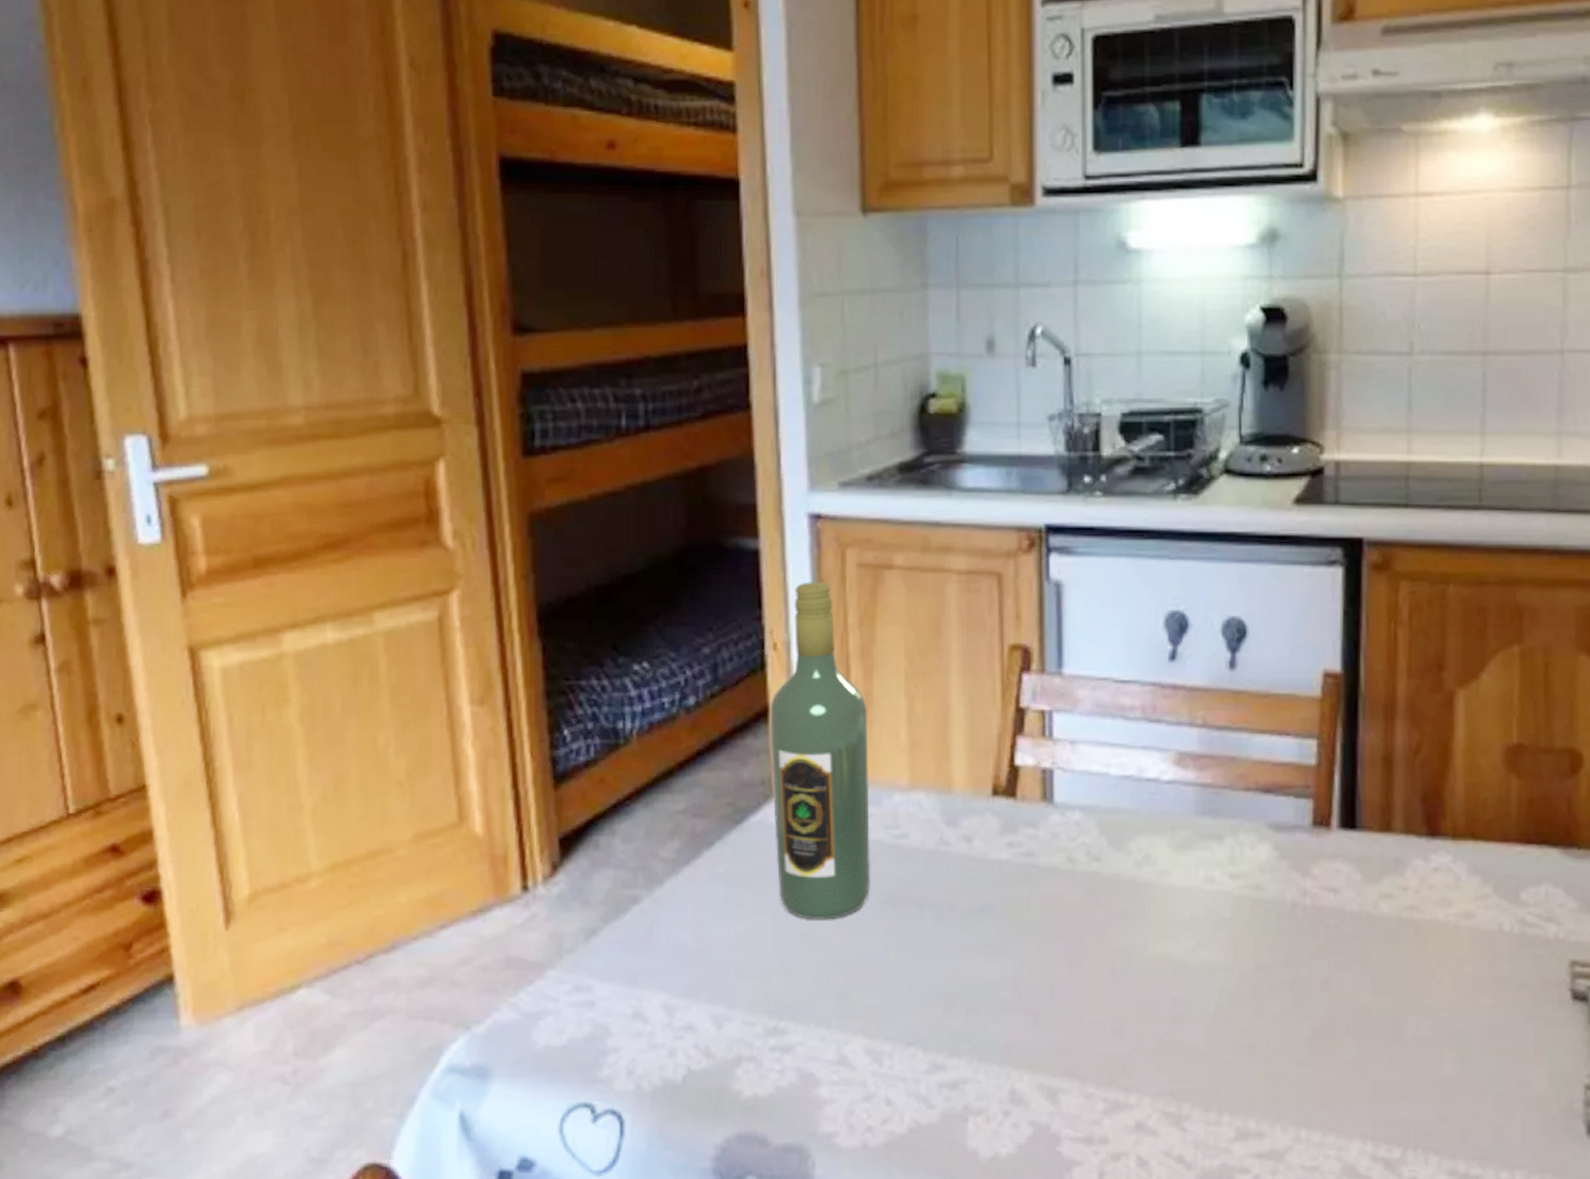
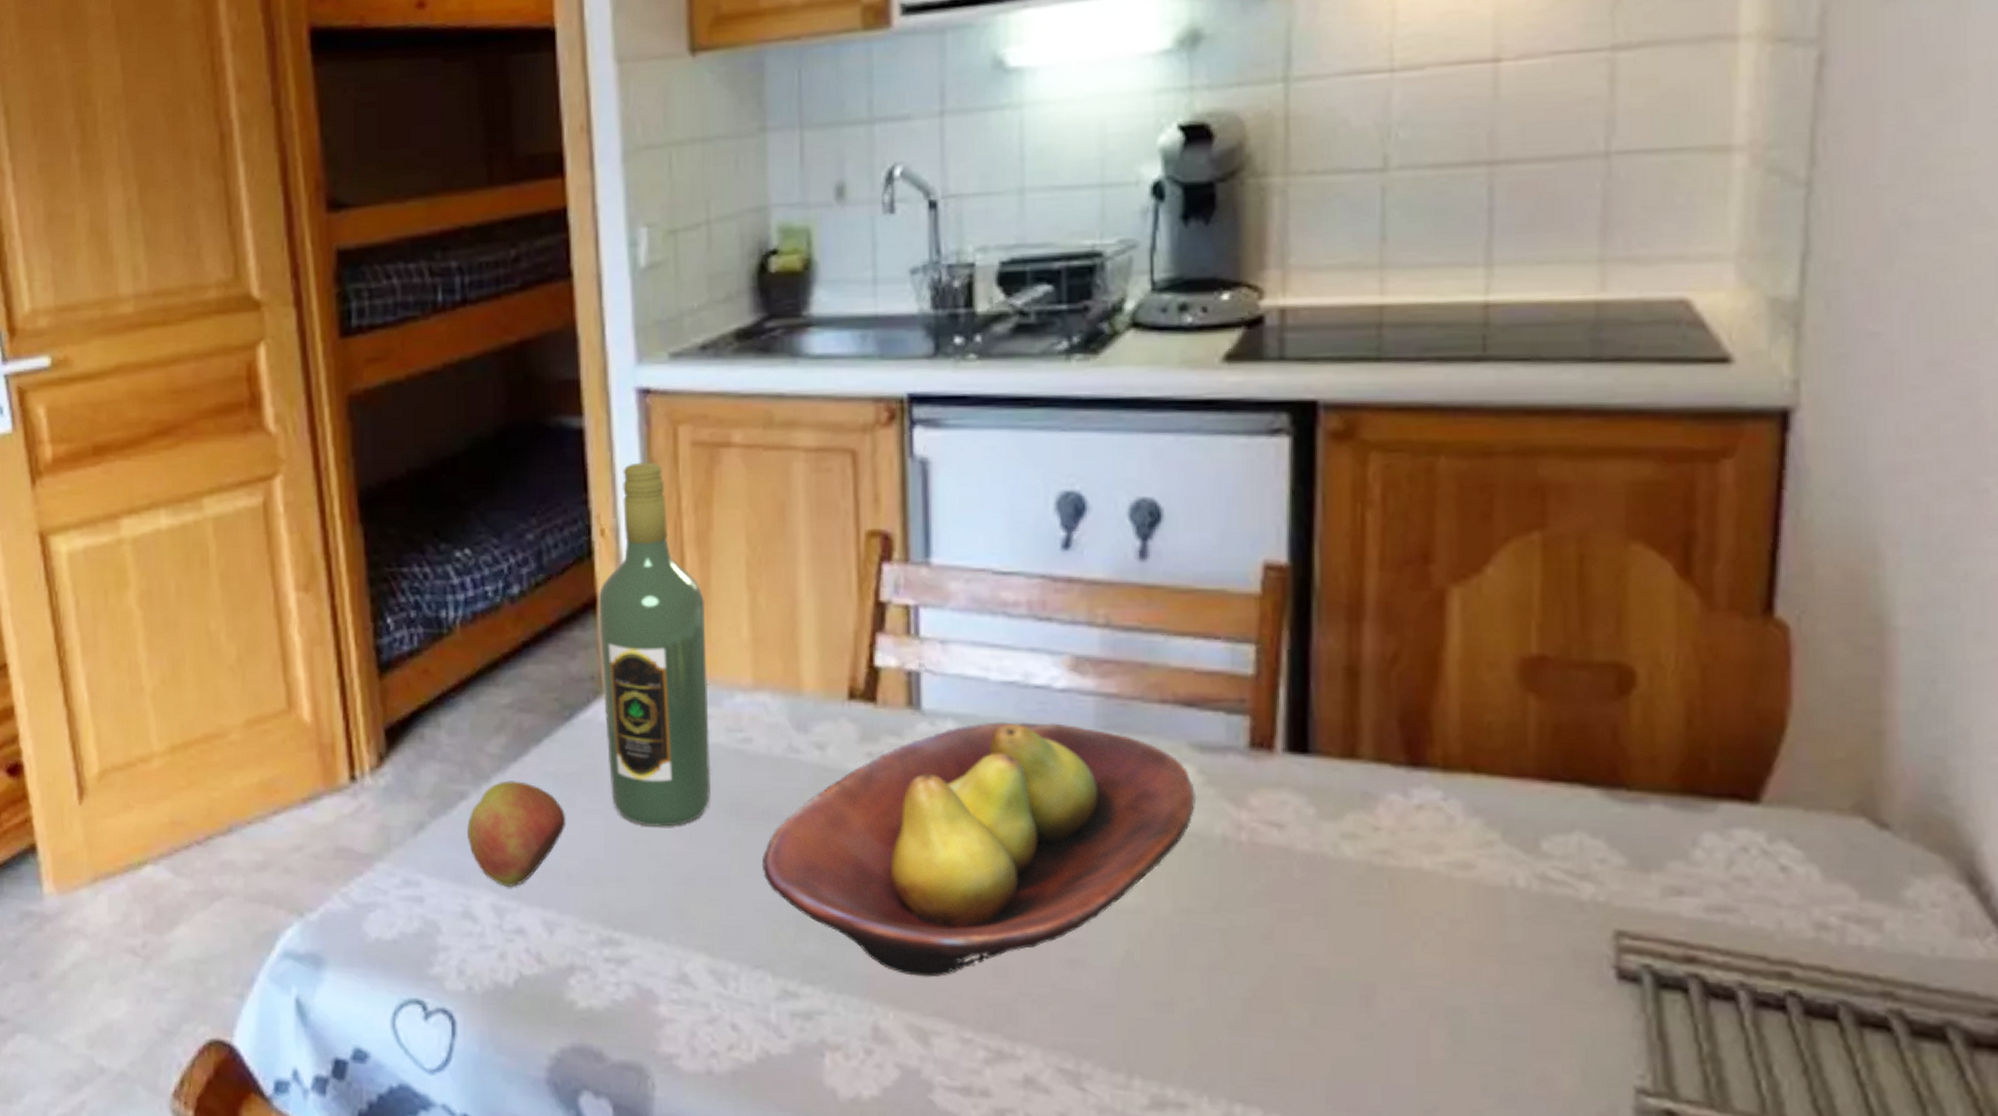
apple: none [640,883,736,986] -> present [467,780,567,887]
fruit bowl: none [916,810,1272,1041] -> present [762,722,1196,977]

